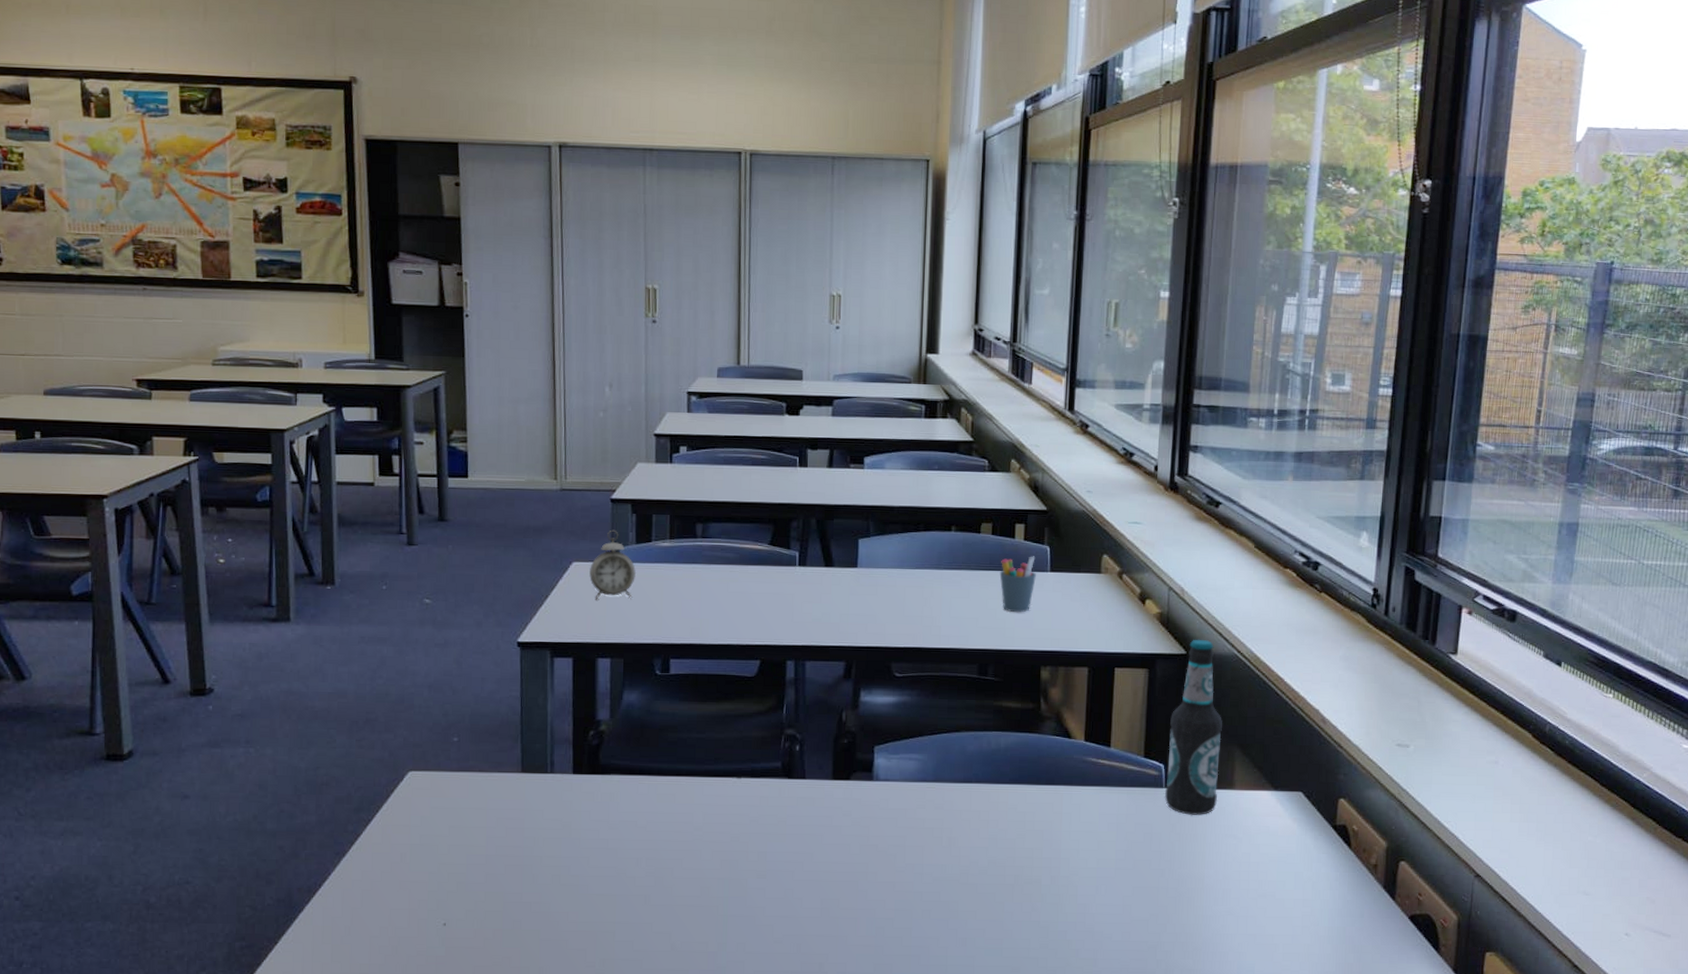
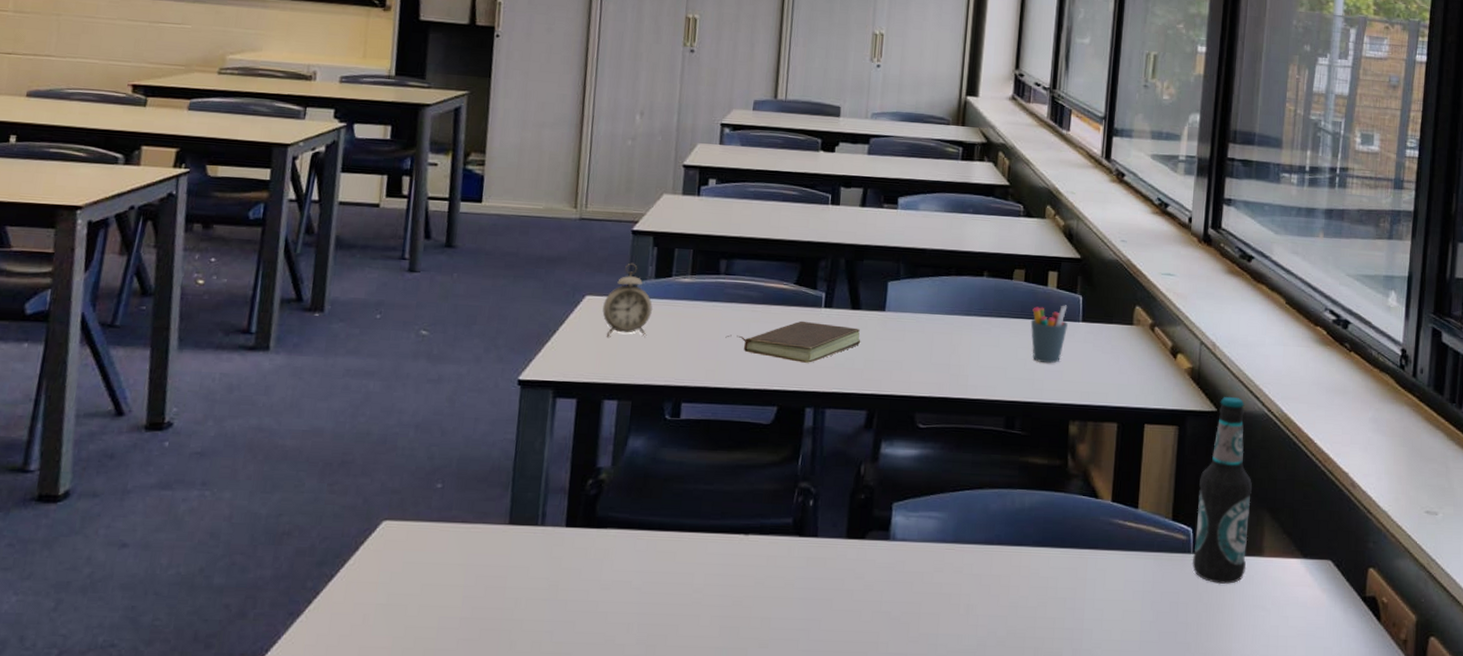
book: none [706,579,836,619] -> present [725,320,861,363]

